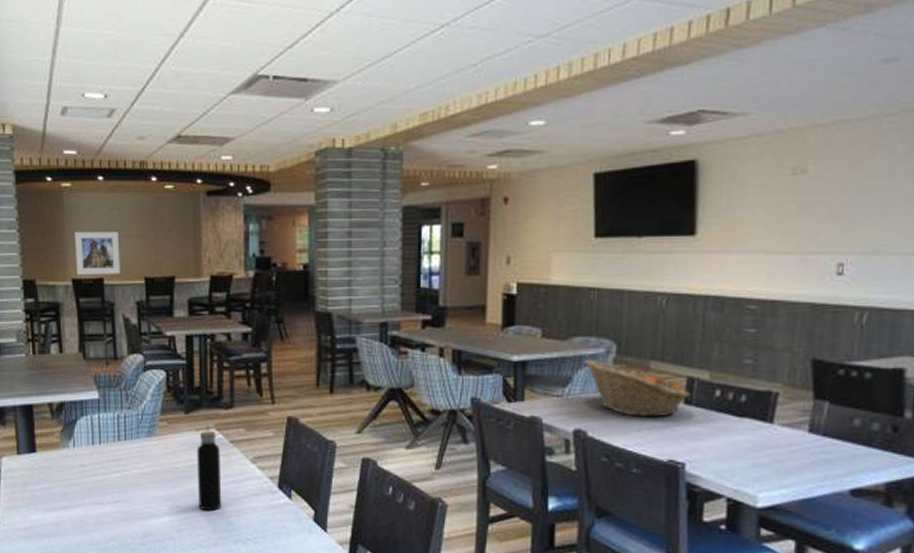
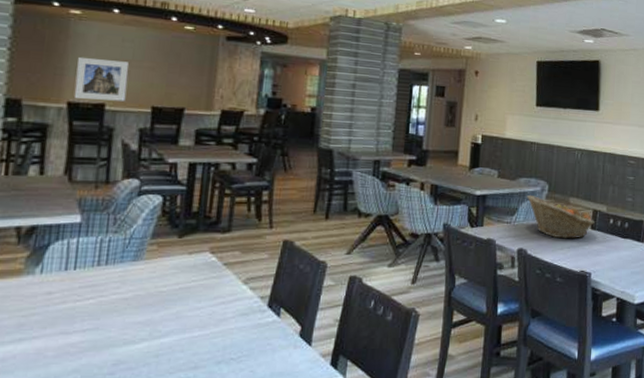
water bottle: present [196,425,222,511] -> none [182,249,212,334]

